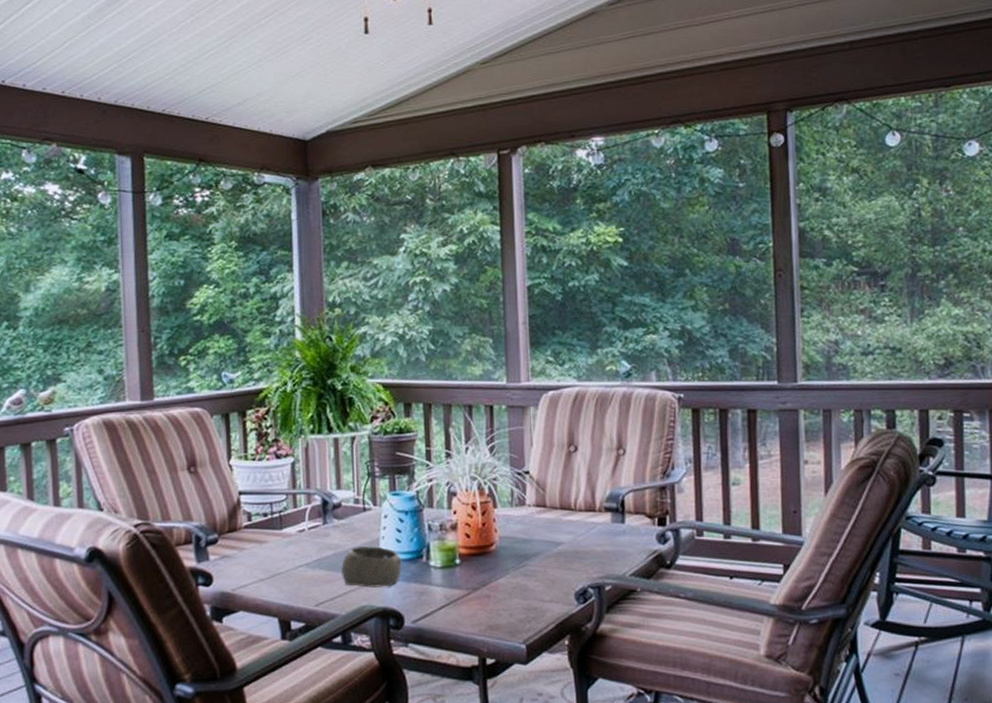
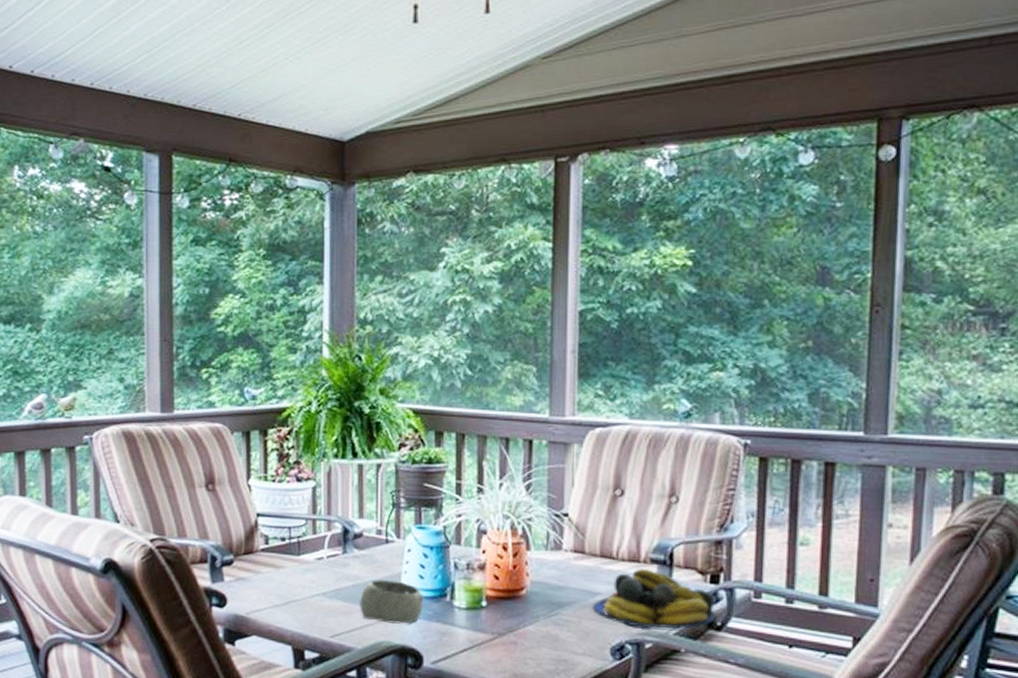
fruit bowl: none [556,516,665,572] -> present [592,568,716,629]

